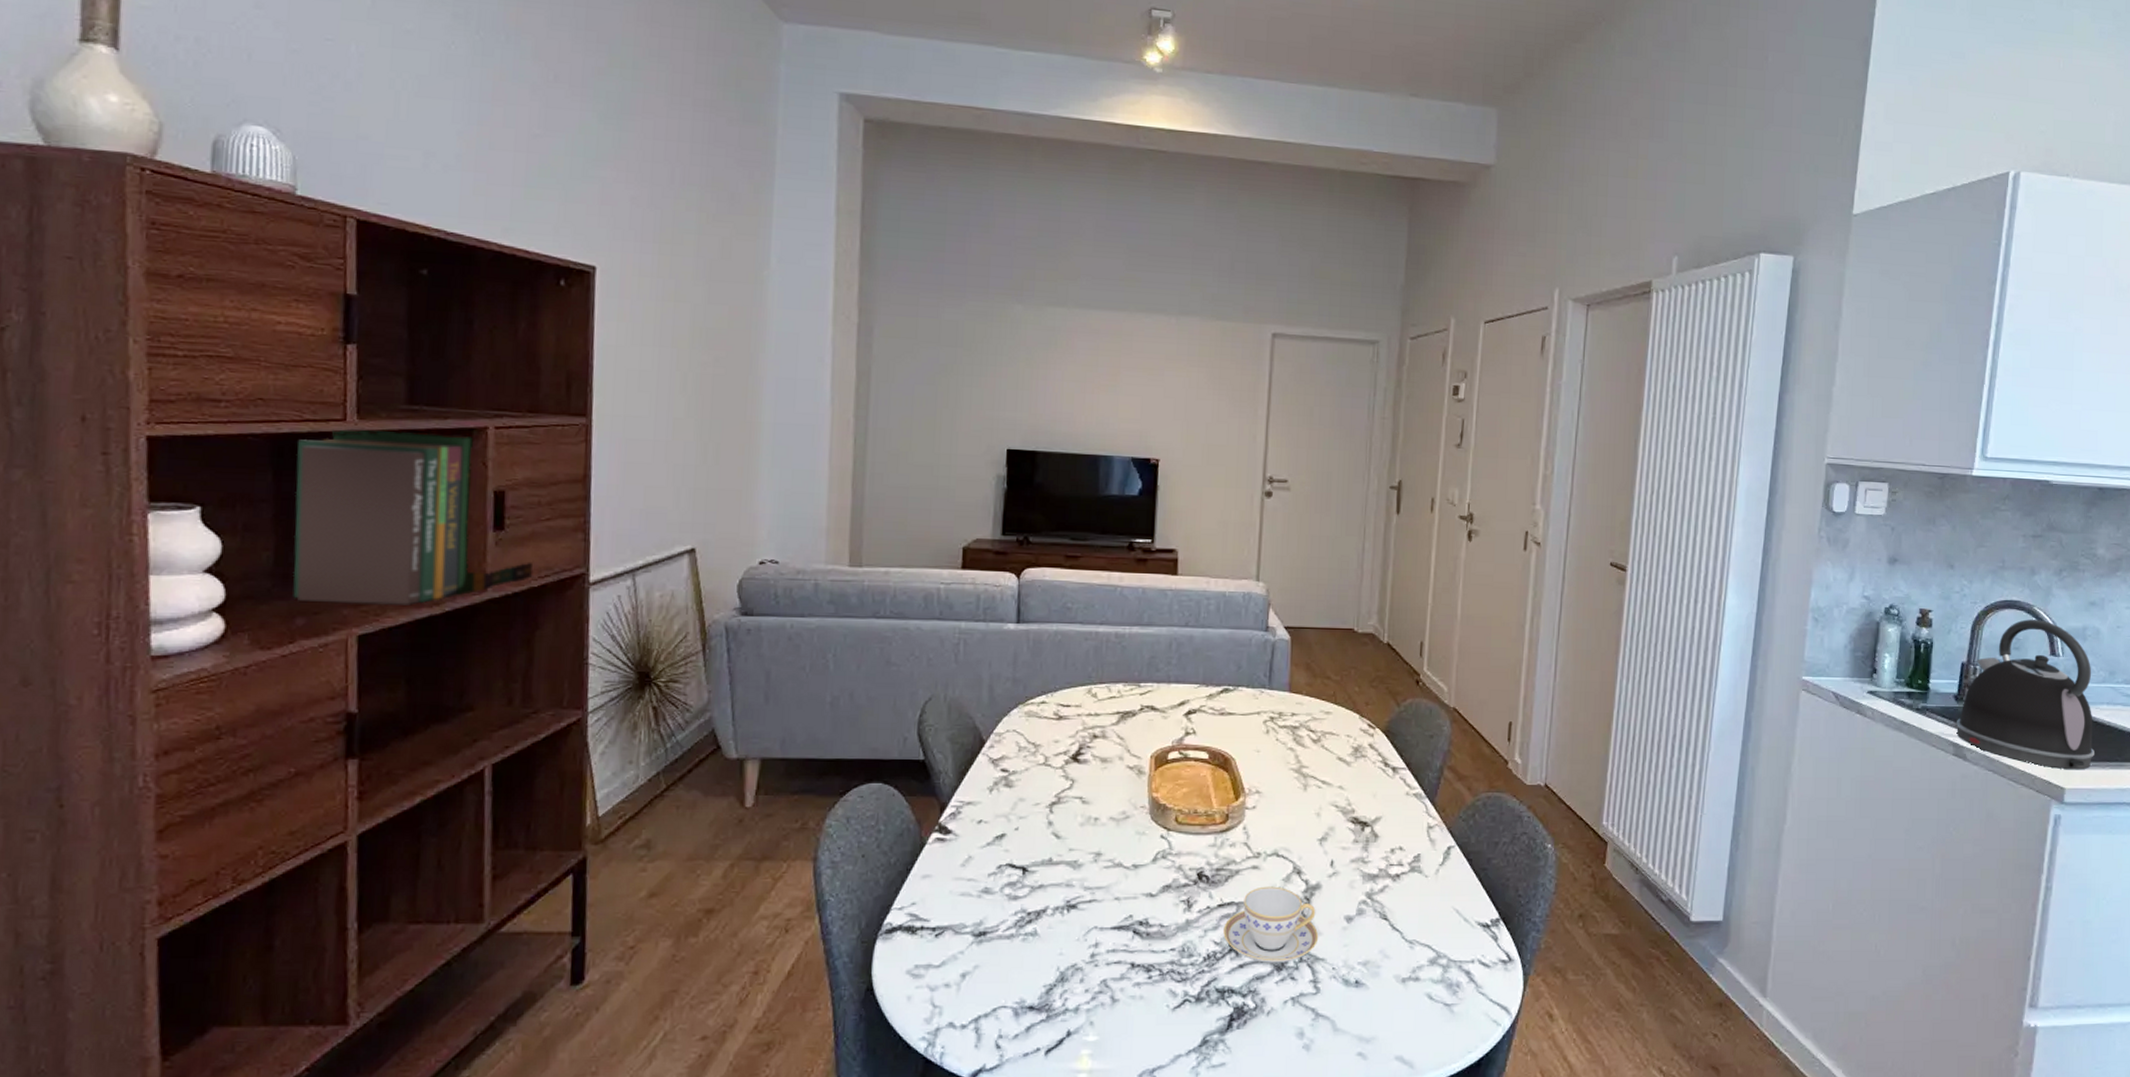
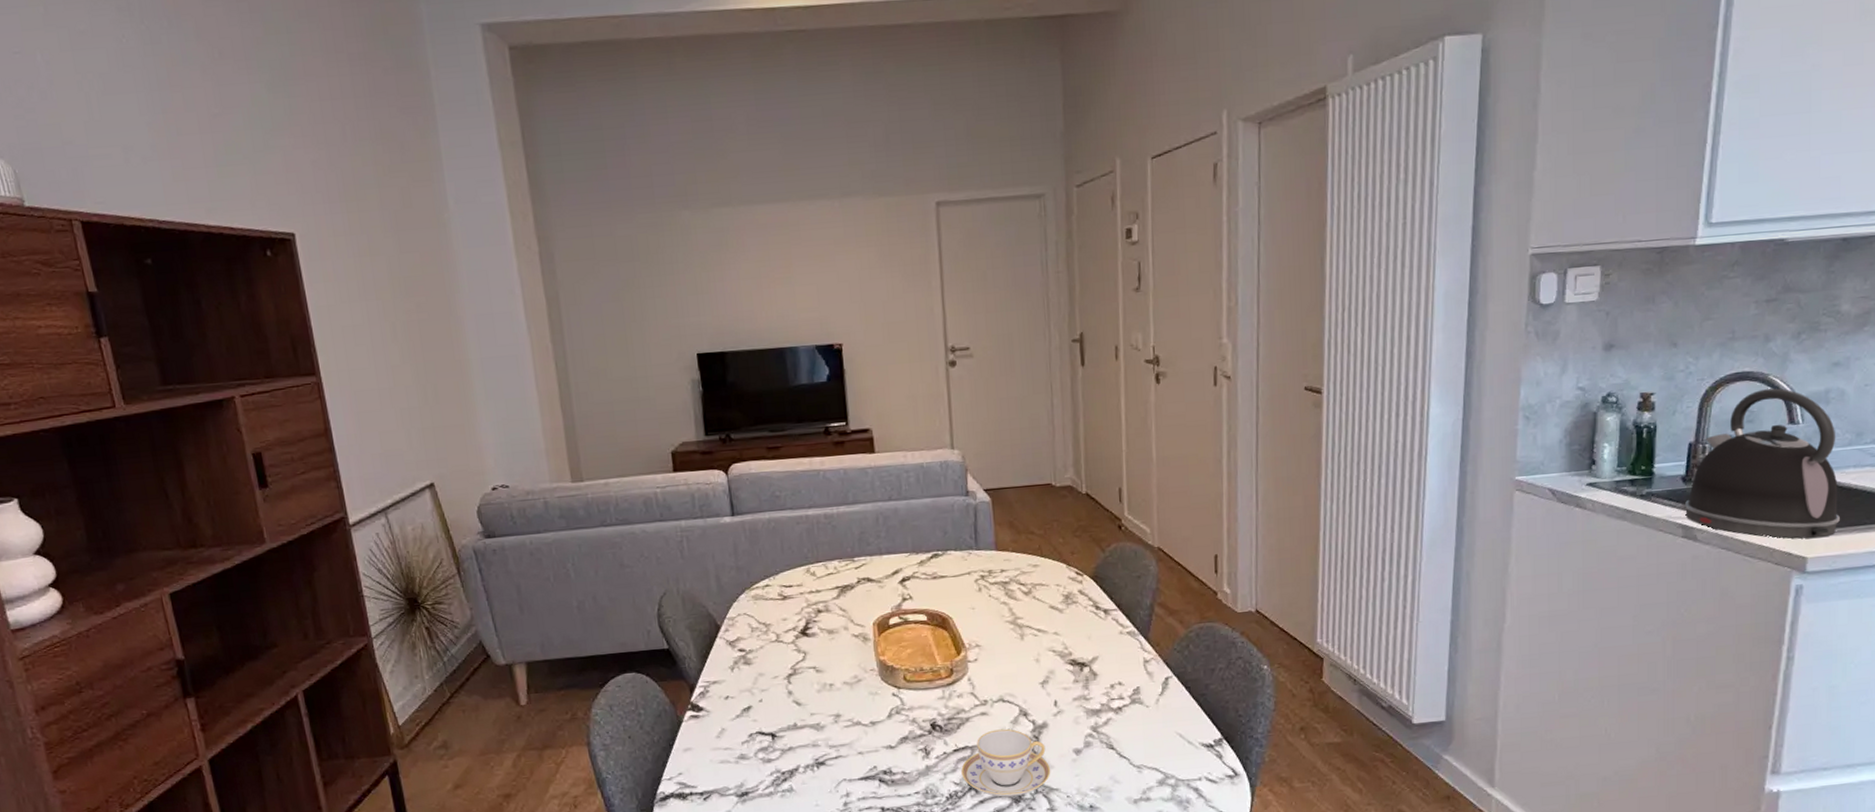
books: present [292,428,534,606] -> none [81,406,301,570]

